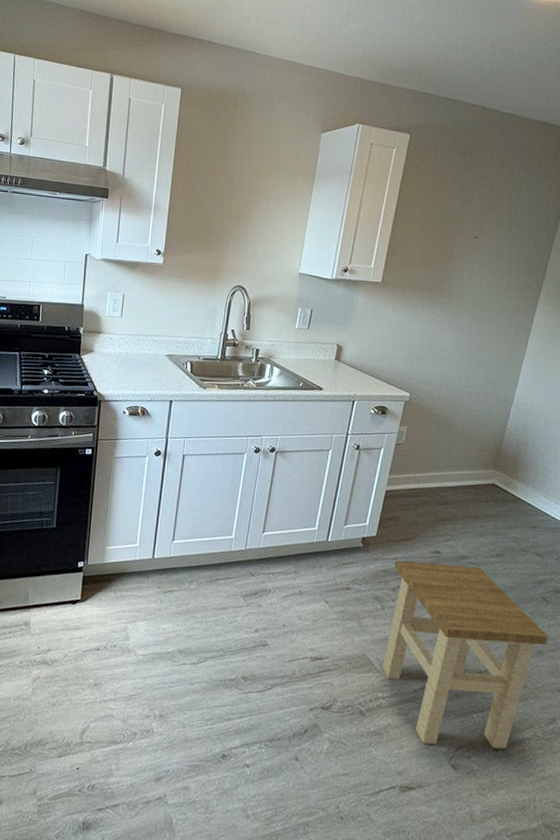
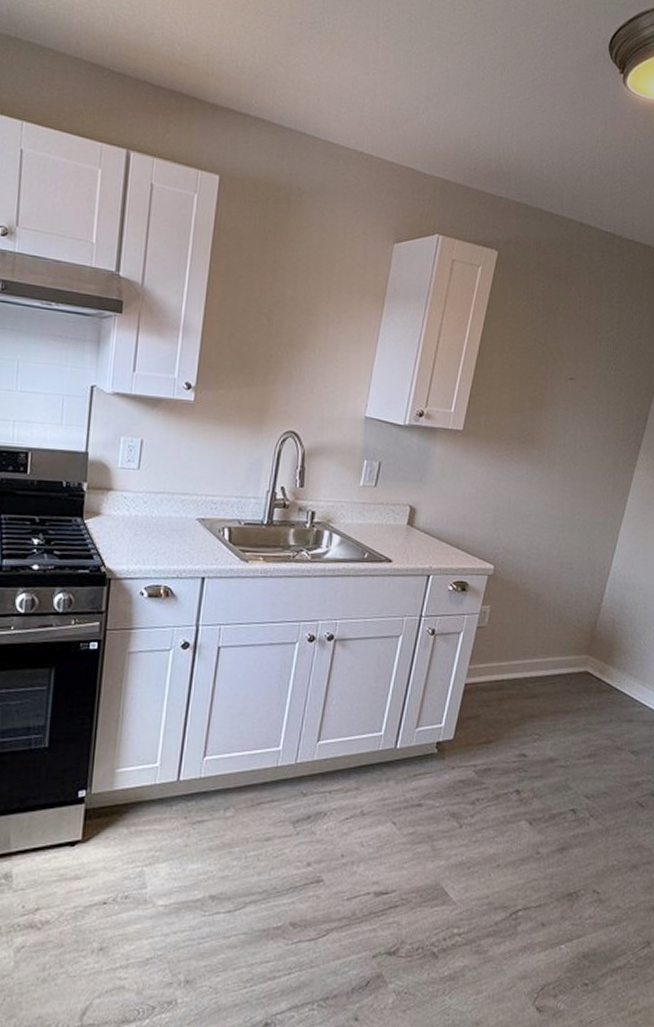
stool: present [382,560,548,749] -> none [459,768,644,984]

